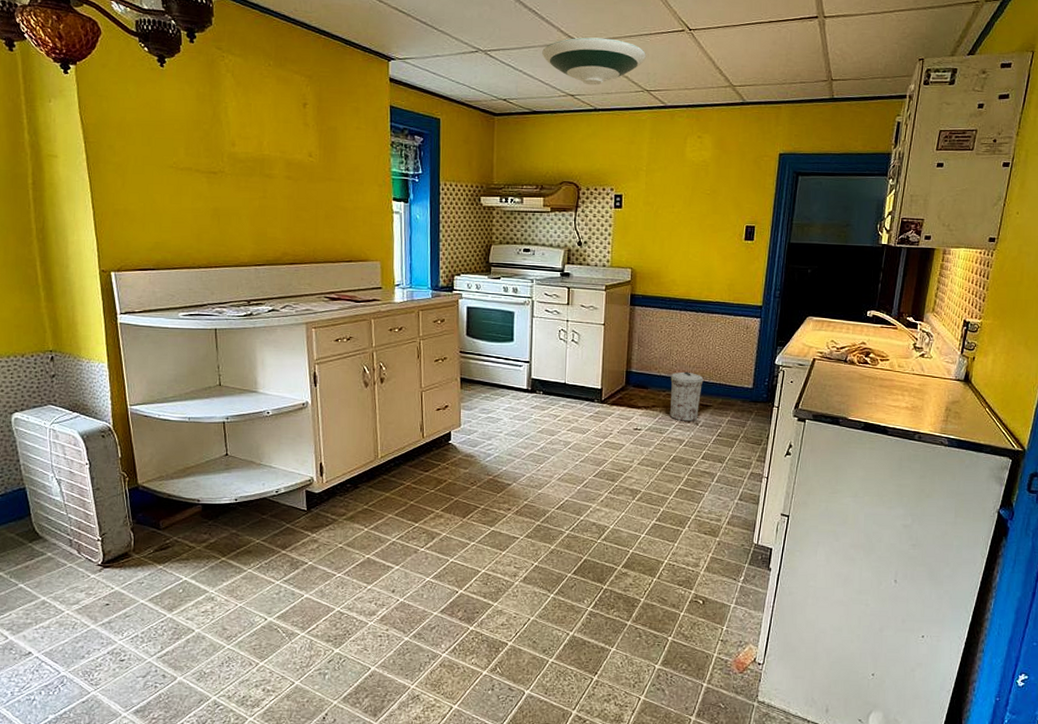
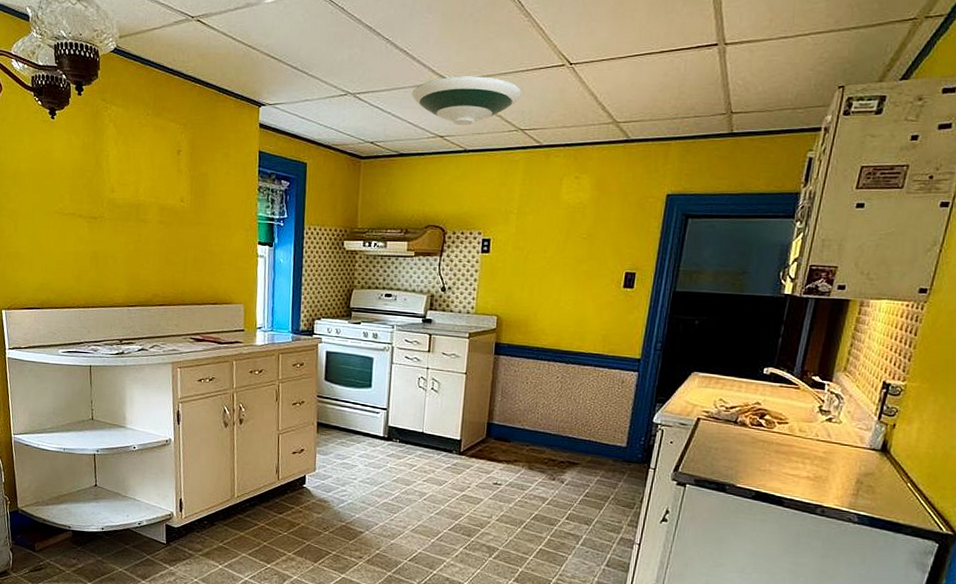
trash can: present [669,371,704,422] -> none [532,426,572,479]

